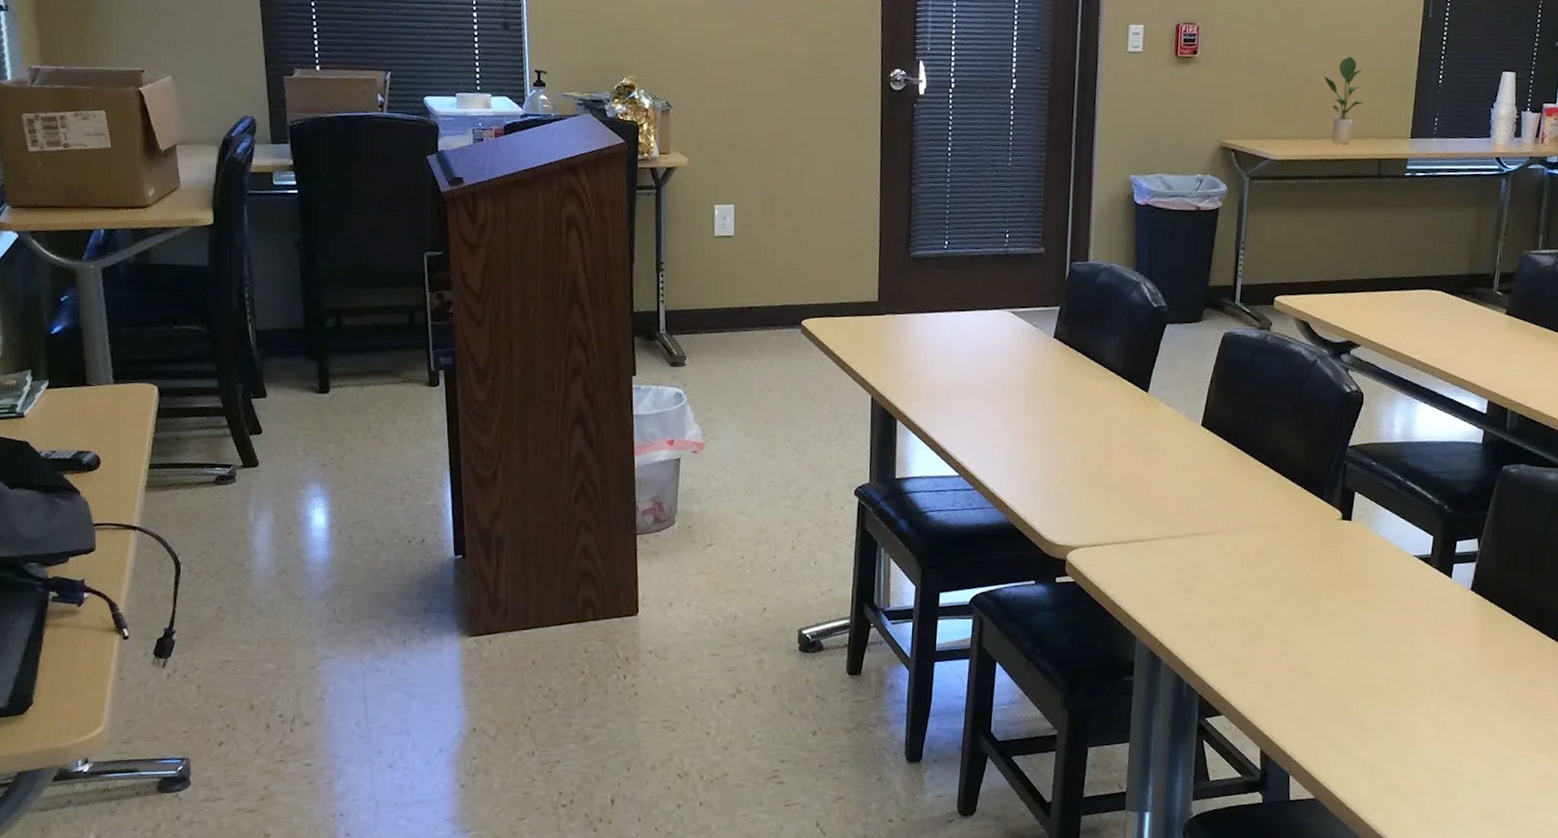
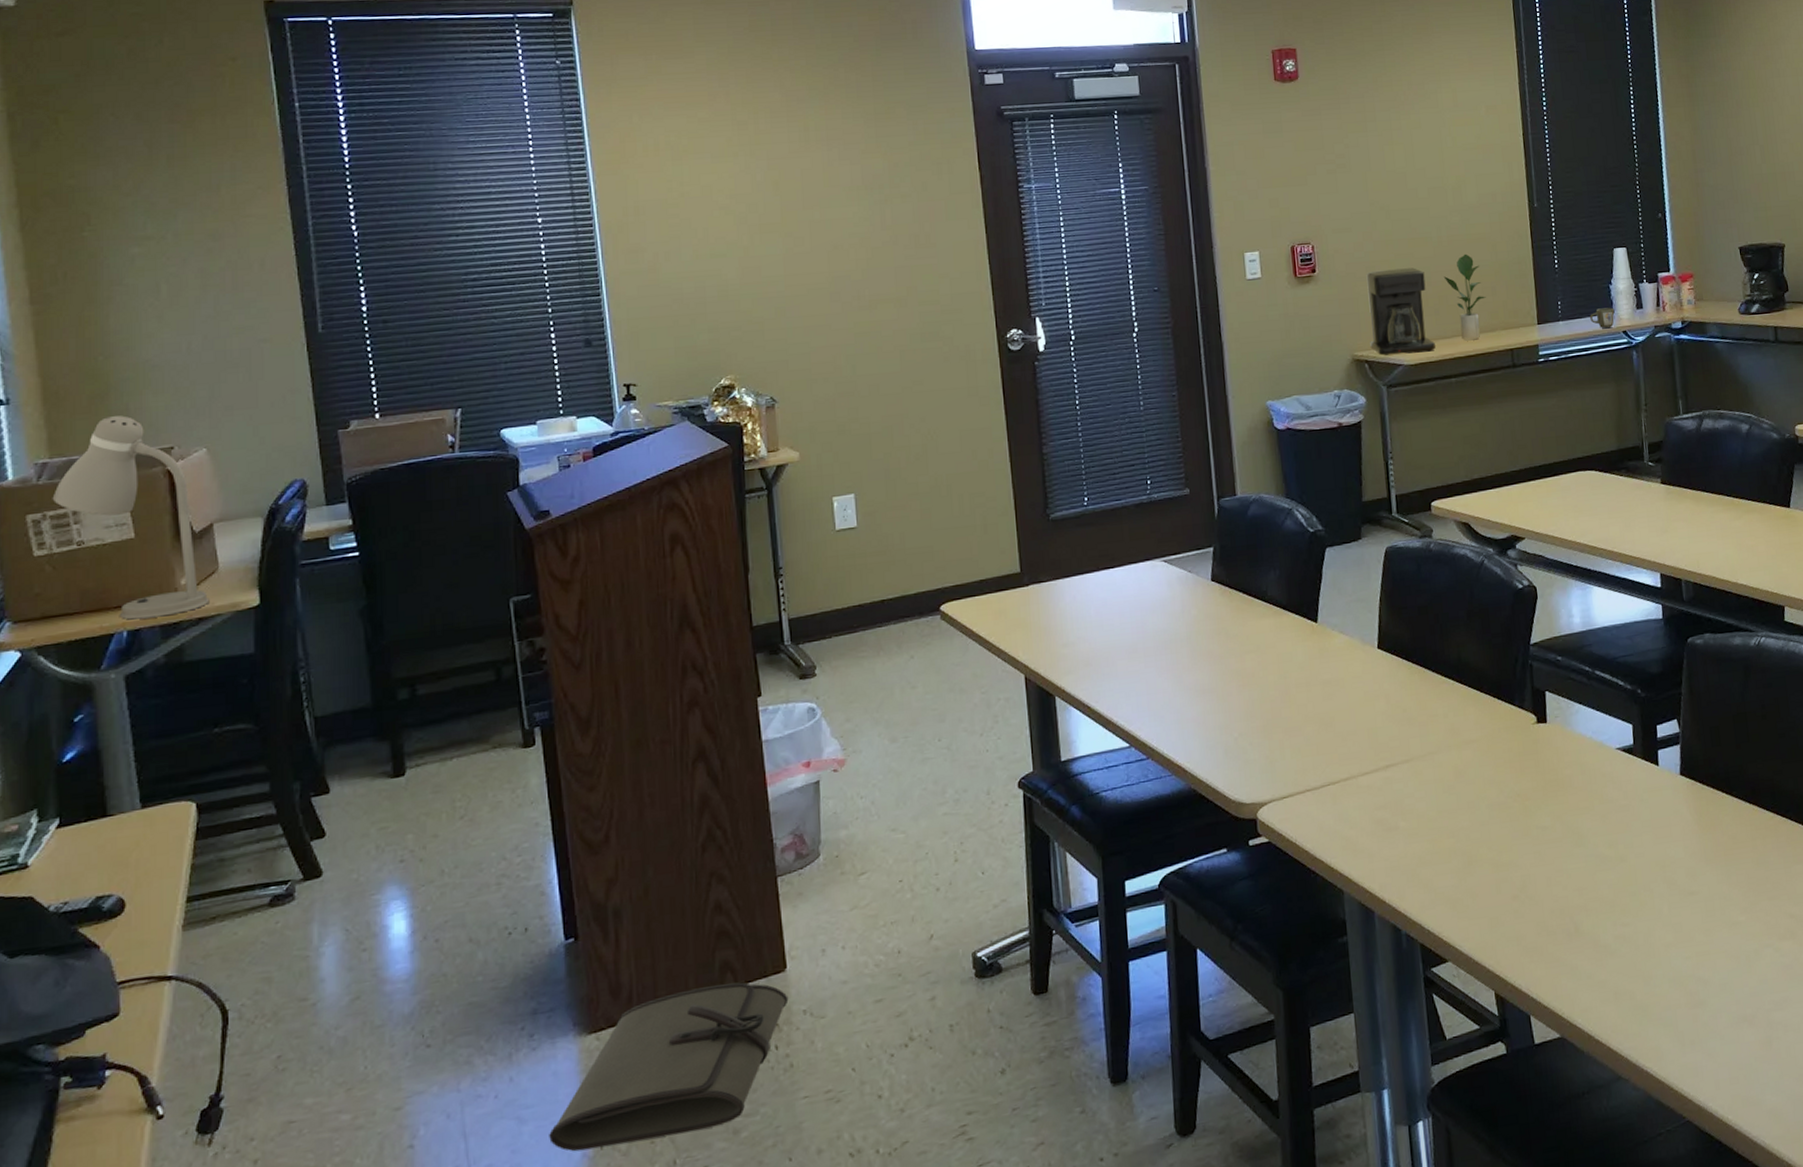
desk lamp: none [43,34,172,222] -> present [52,415,210,620]
tool roll: none [433,615,638,732] -> present [549,982,789,1151]
coffee maker: none [1239,60,1305,150] -> present [1366,268,1435,356]
mug: none [1465,131,1492,153] -> present [1590,307,1615,329]

